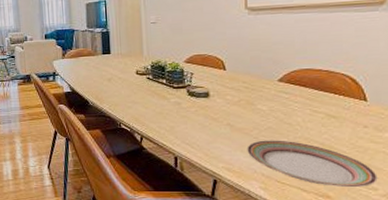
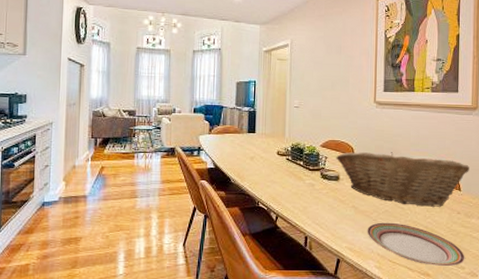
fruit basket: none [204,62,378,121] -> present [336,152,469,207]

